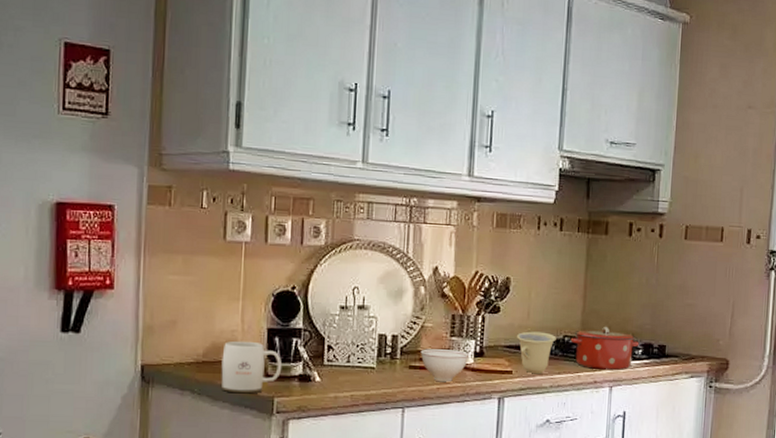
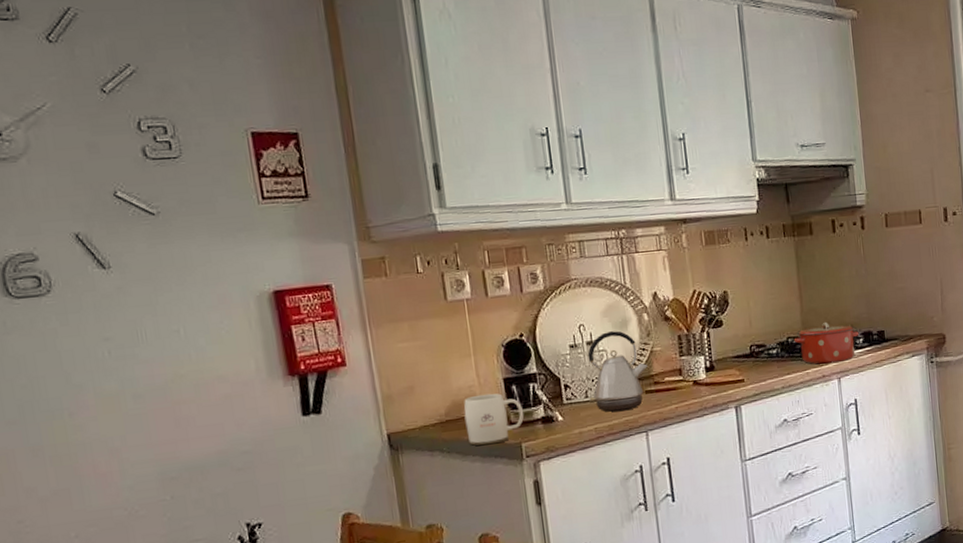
kettle: none [350,299,416,383] -> present [587,331,648,412]
bowl: present [420,349,470,383] -> none [654,368,701,402]
cup: present [516,331,556,374] -> none [742,337,781,379]

